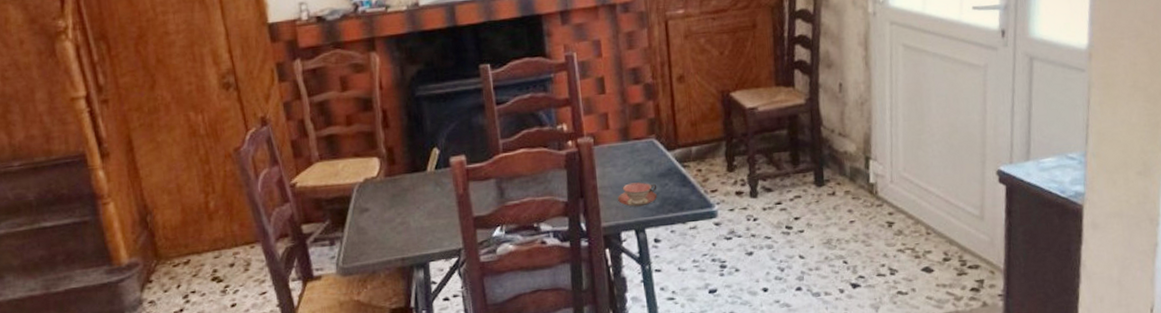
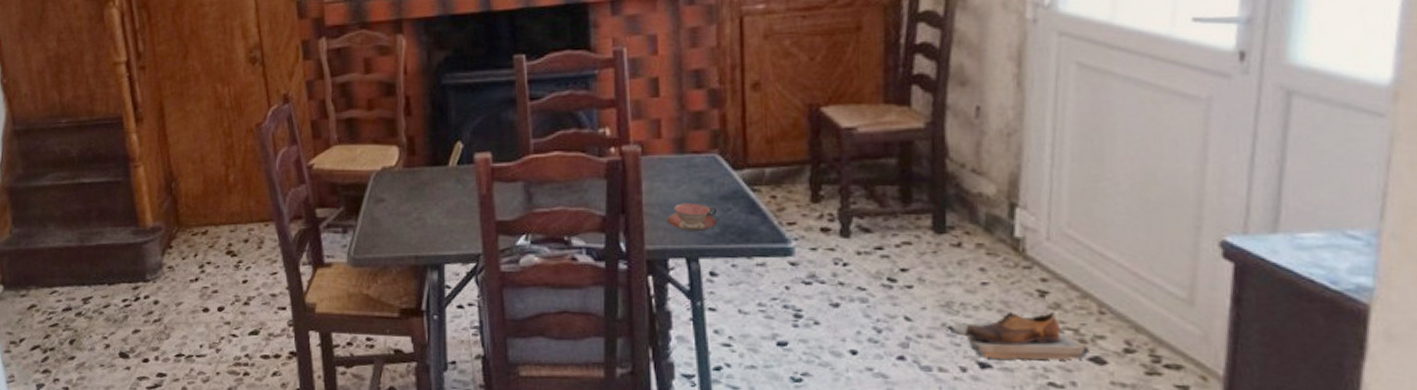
shoe: none [828,238,922,280] -> present [946,311,1090,361]

